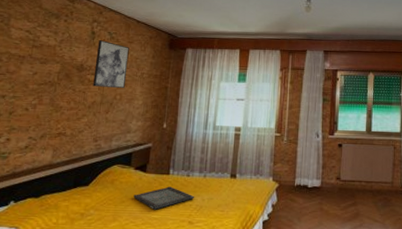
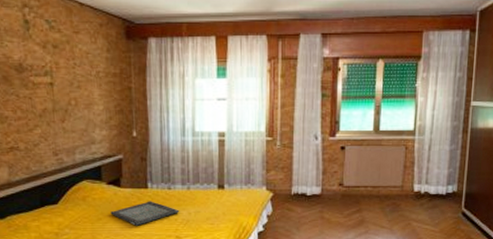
wall art: present [93,40,129,88] -> none [35,31,79,91]

